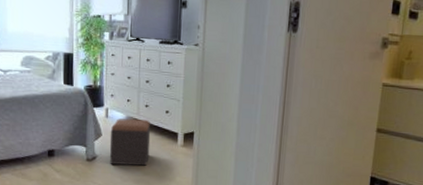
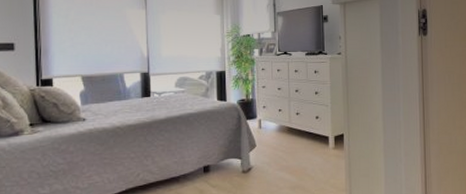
footstool: present [110,118,151,166] -> none [264,127,303,174]

